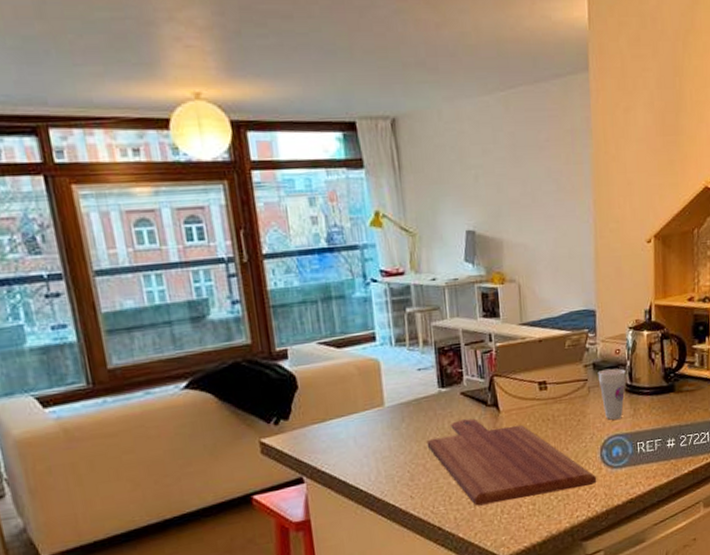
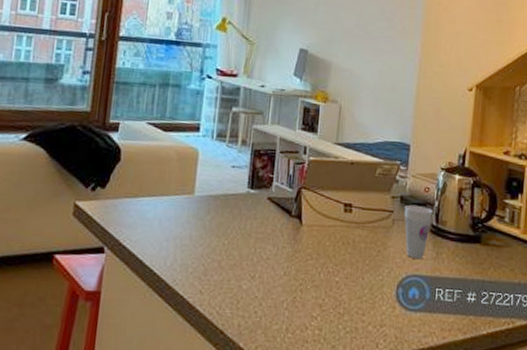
cutting board: present [426,418,597,506] -> none [226,224,389,324]

